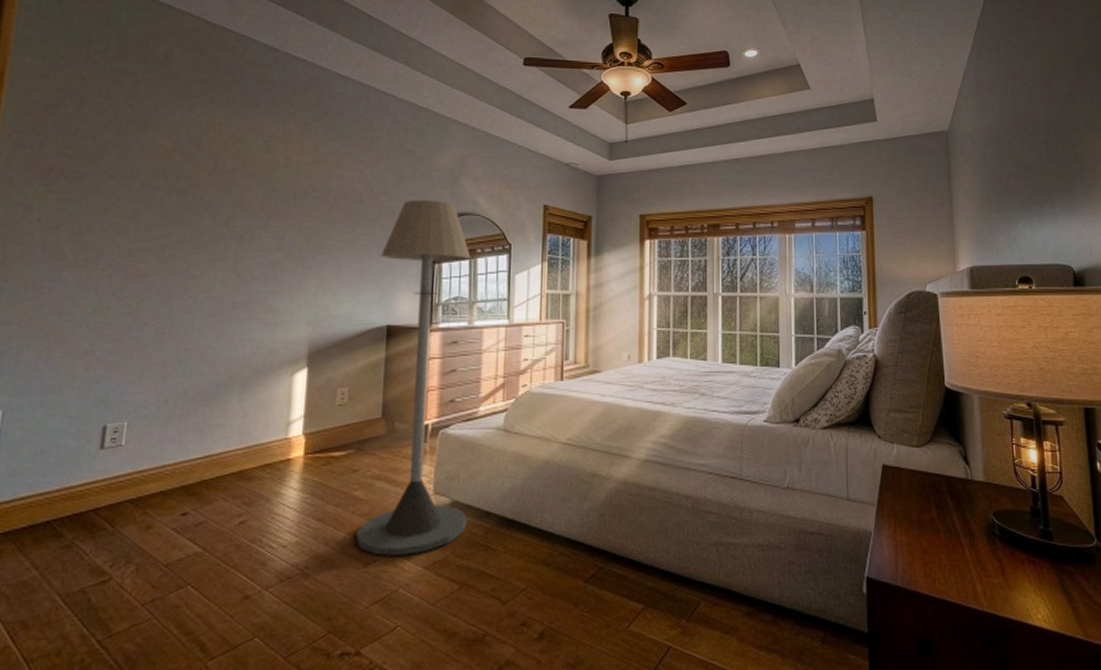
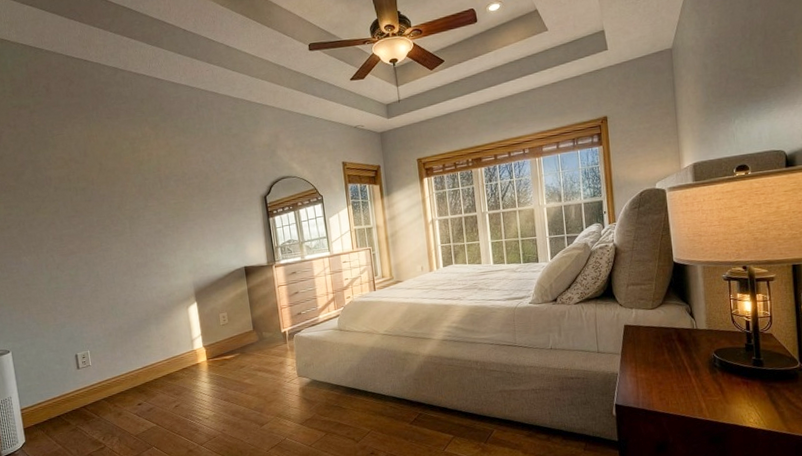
floor lamp: present [357,200,471,556] -> none [229,170,324,419]

